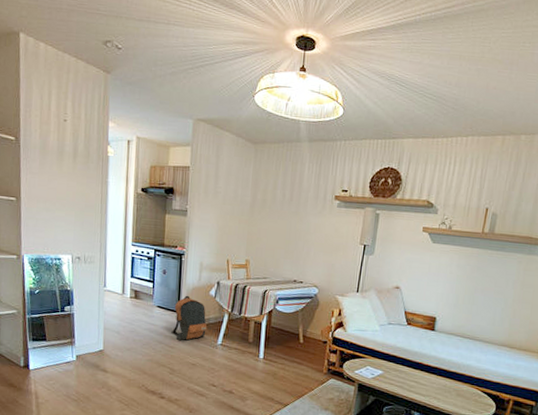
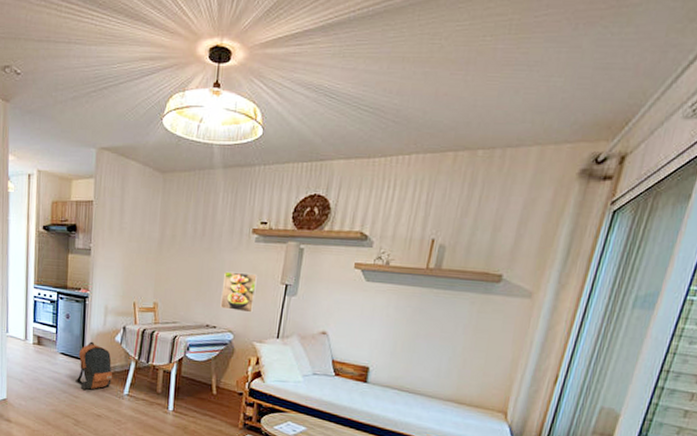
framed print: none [306,232,340,270] -> present [220,271,259,313]

